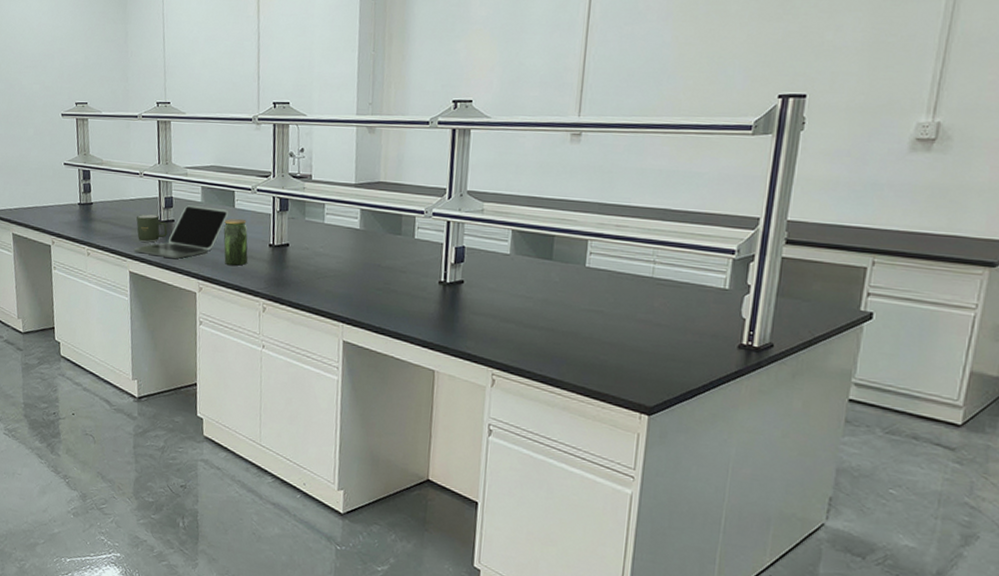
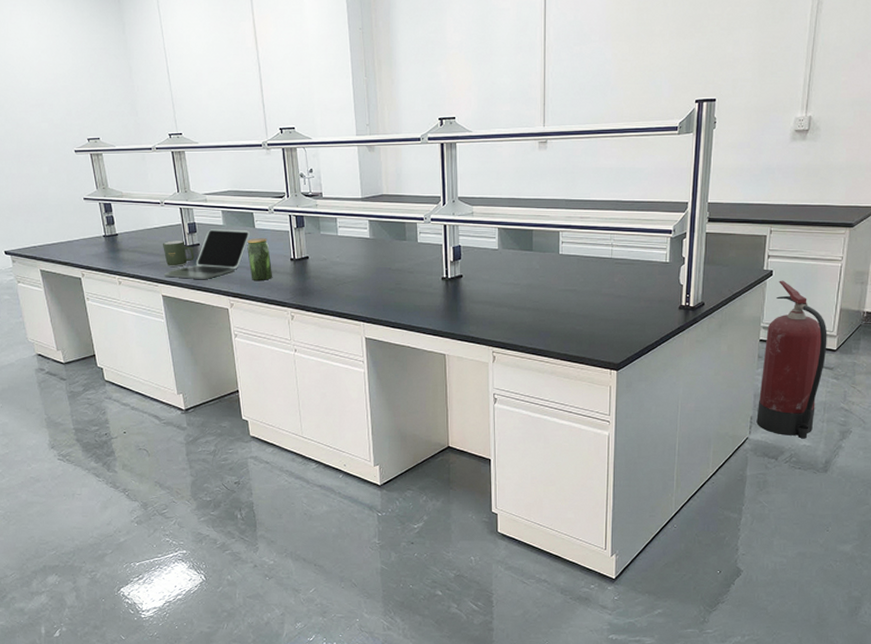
fire extinguisher: none [837,326,949,537] -> present [756,280,827,439]

